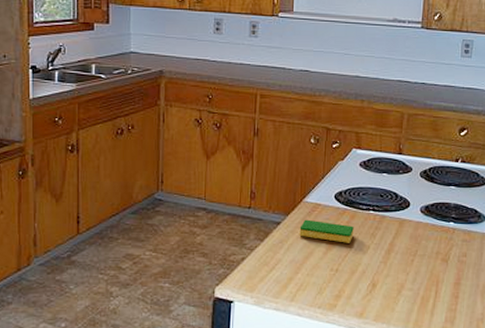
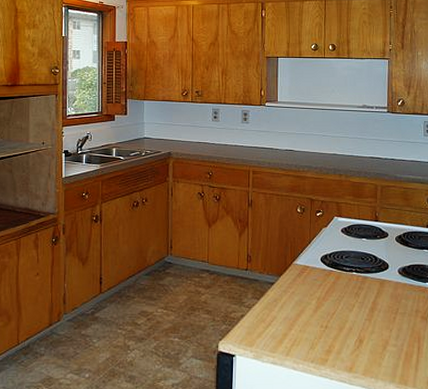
dish sponge: present [299,219,354,243] -> none [291,280,340,302]

